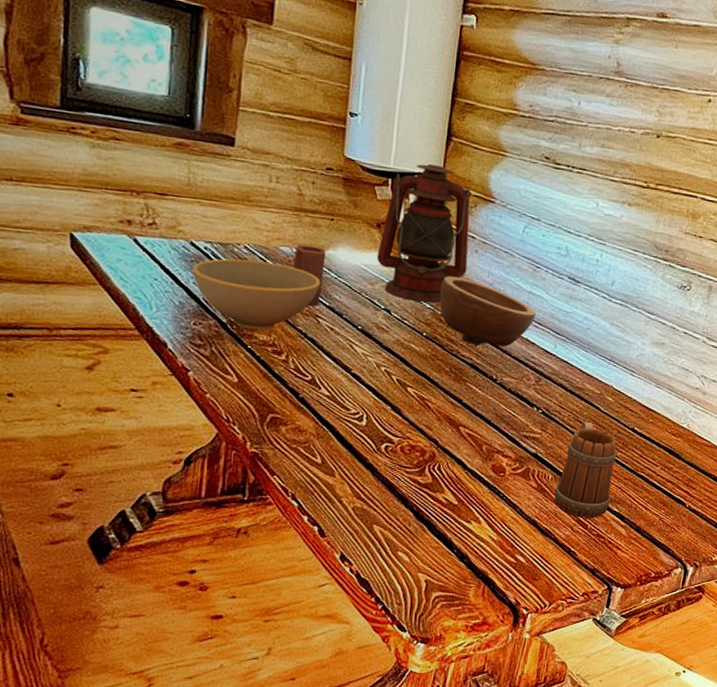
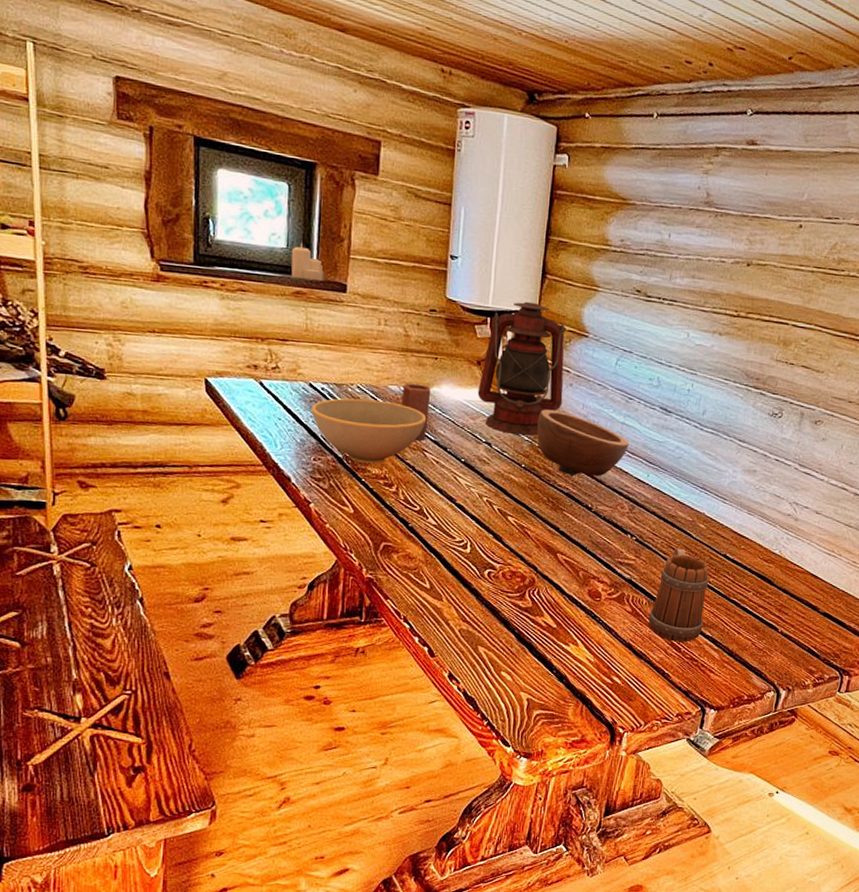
candle: none [172,91,213,134] -> present [291,242,326,282]

